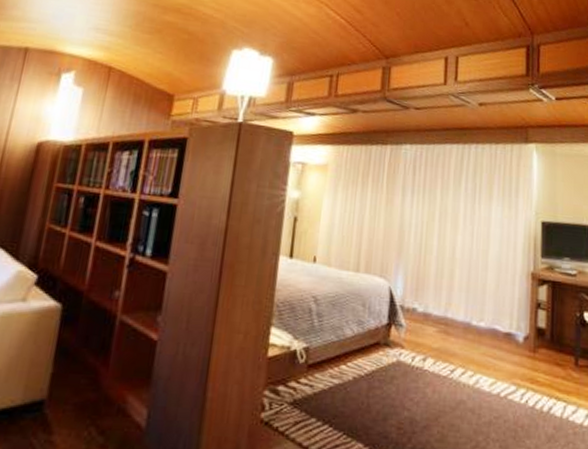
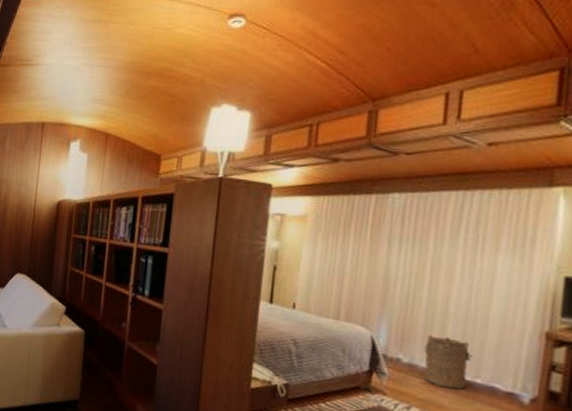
laundry hamper: none [436,282,478,335] -> present [424,335,474,390]

